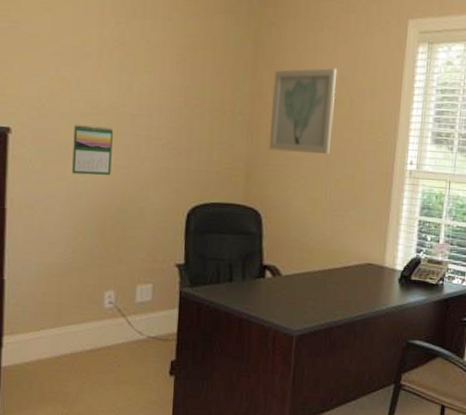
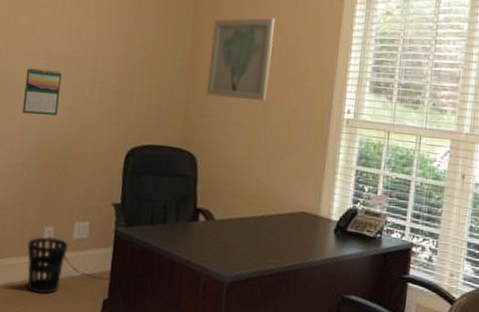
wastebasket: none [87,302,132,360] -> present [27,237,69,294]

